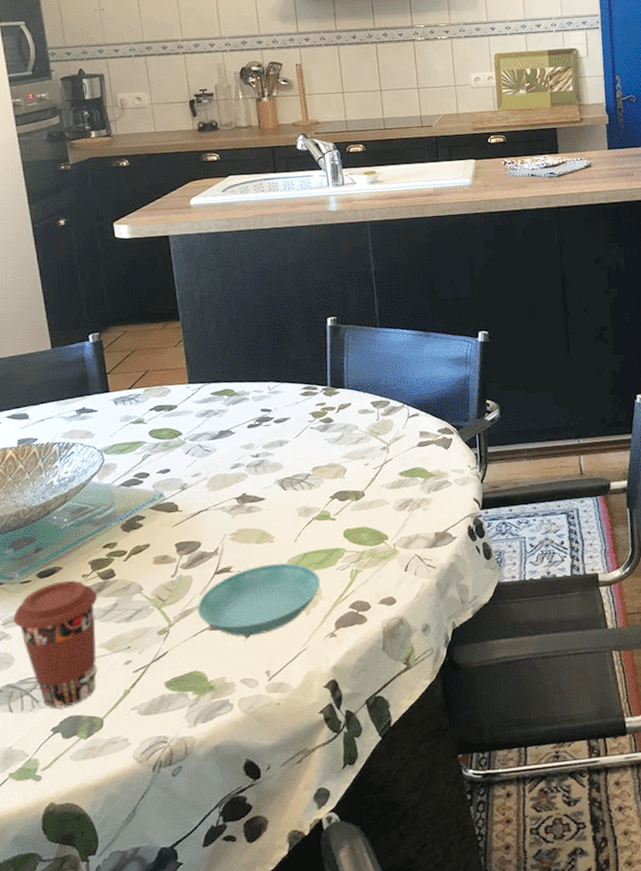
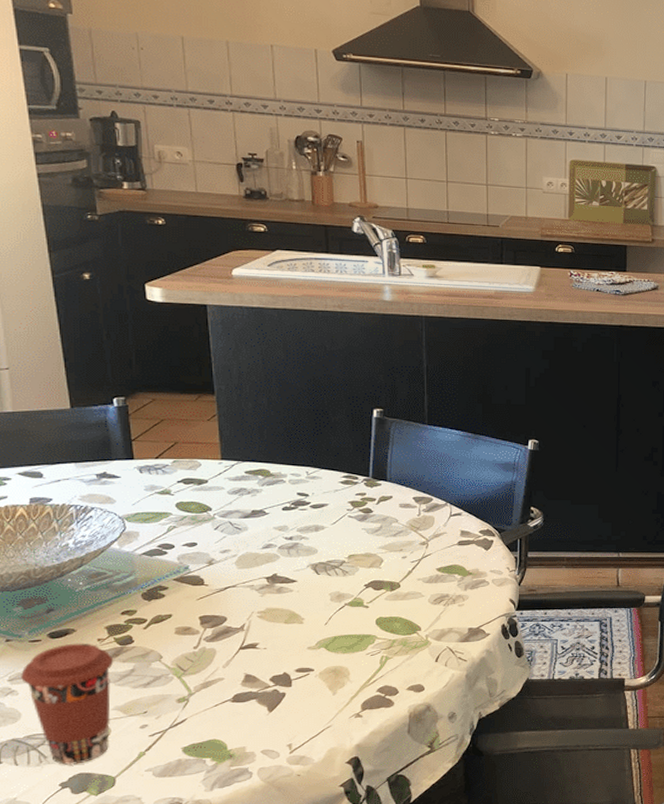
saucer: present [197,563,320,636] -> none [219,644,348,711]

